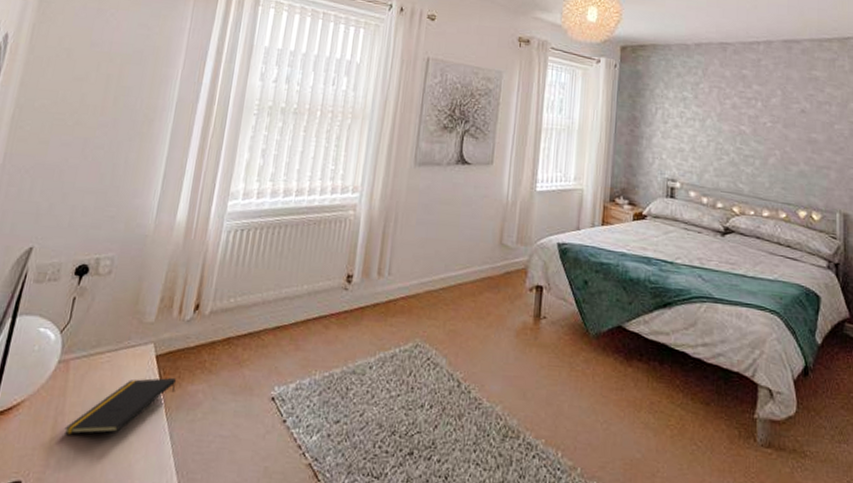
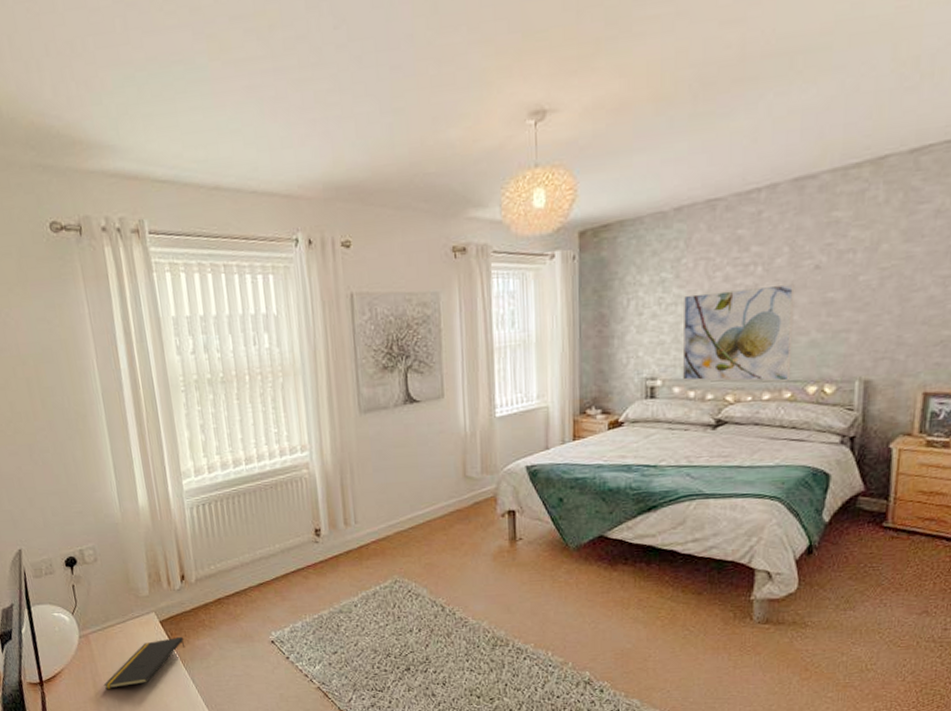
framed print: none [698,114,787,203] -> present [683,283,795,381]

